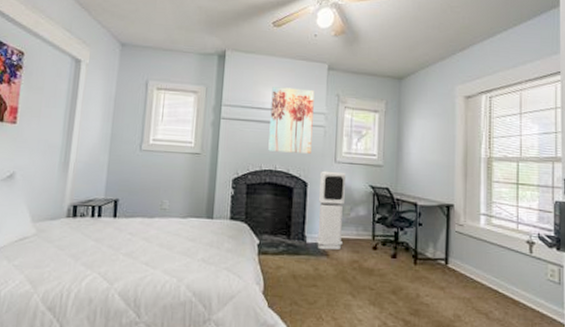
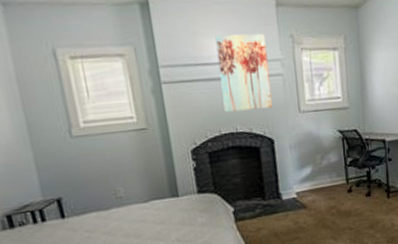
air purifier: present [317,170,346,250] -> none [285,122,319,204]

